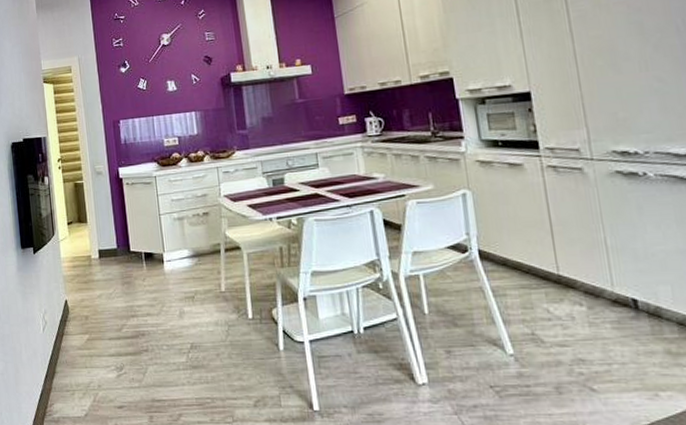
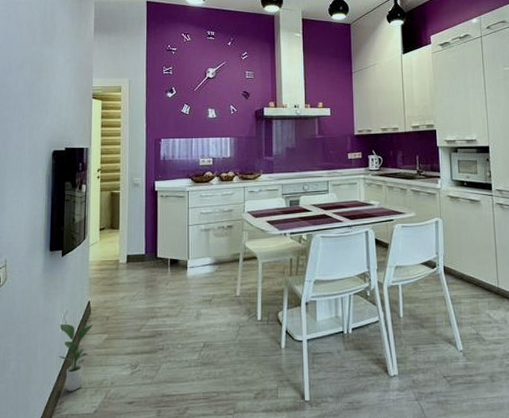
potted plant: none [40,324,73,394] -> present [58,324,93,391]

